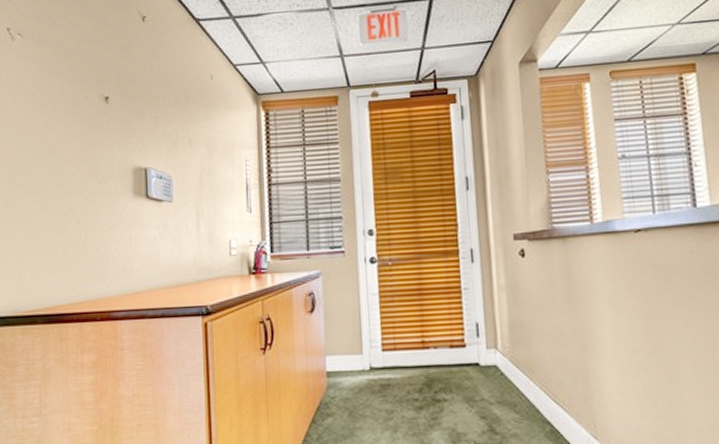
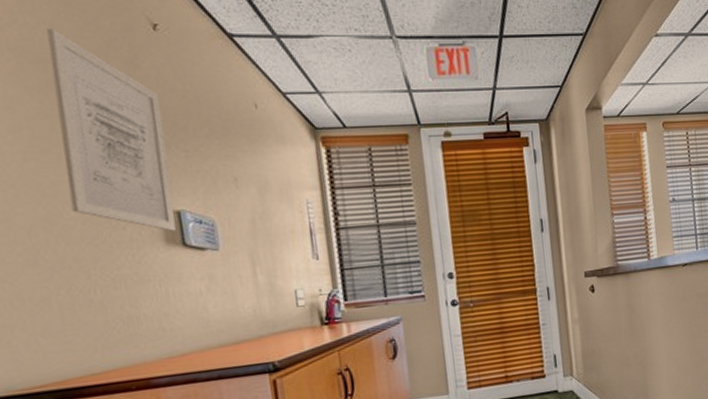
wall art: none [72,26,143,185] -> present [47,27,177,232]

